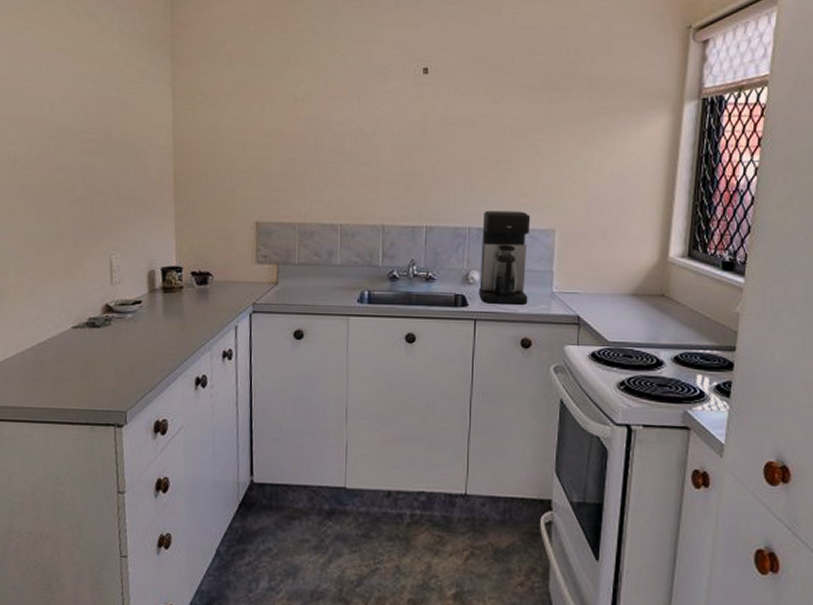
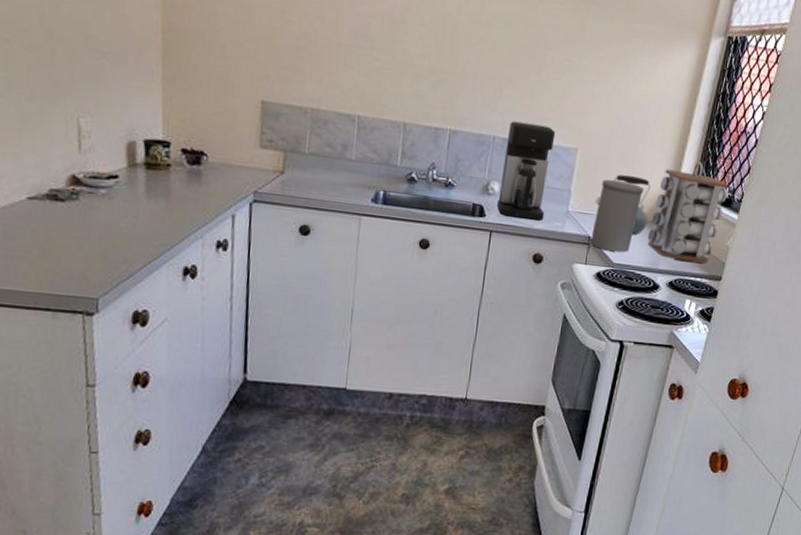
kettle: none [579,250,641,309] -> present [594,174,651,235]
canister: none [580,257,632,330] -> present [590,179,645,253]
spice rack: none [644,227,728,334] -> present [647,162,729,263]

